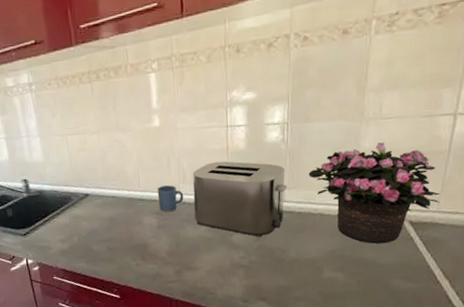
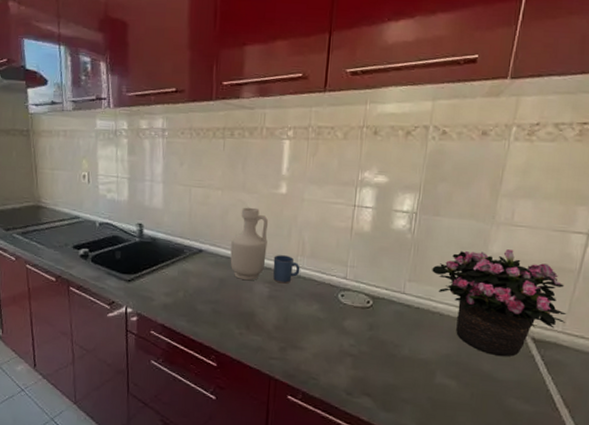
ceramic jug: none [114,145,150,216] -> present [230,207,269,281]
toaster: present [192,161,287,237] -> none [308,239,408,327]

